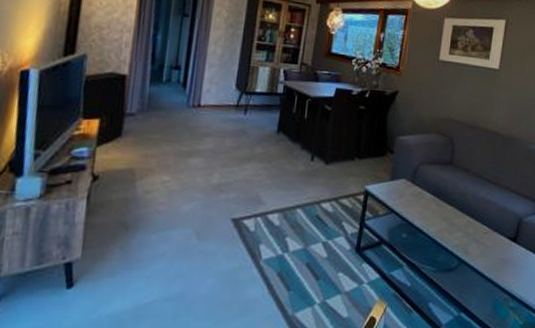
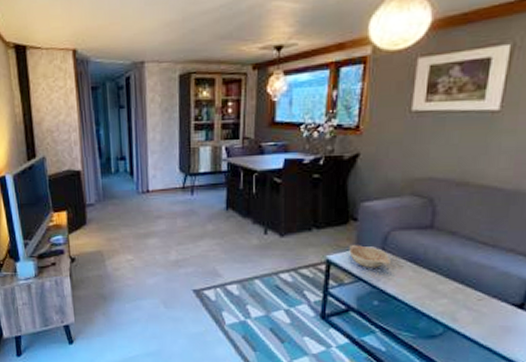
decorative bowl: none [385,177,418,200] -> present [349,245,391,268]

